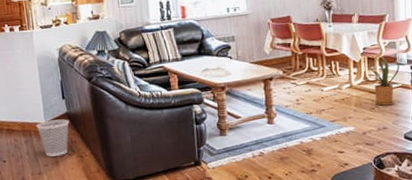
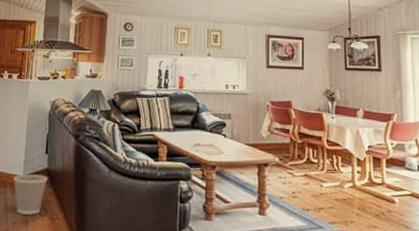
house plant: present [364,56,400,106] -> none [369,157,410,214]

